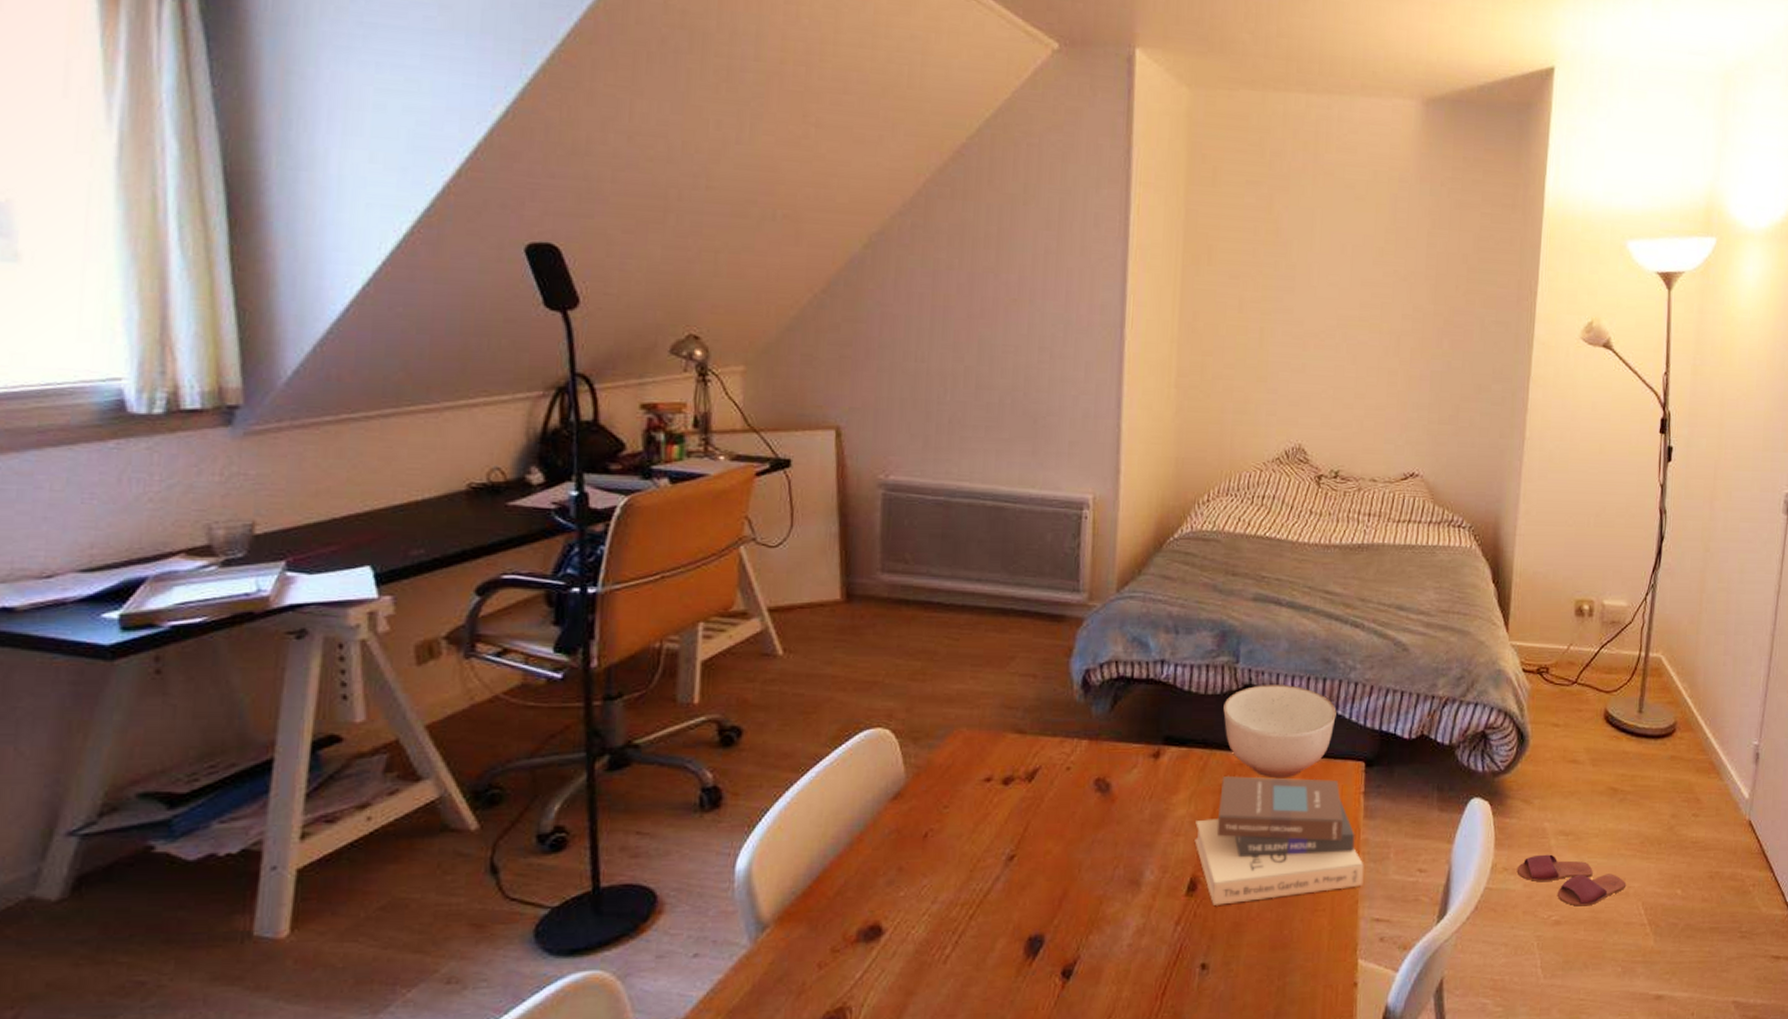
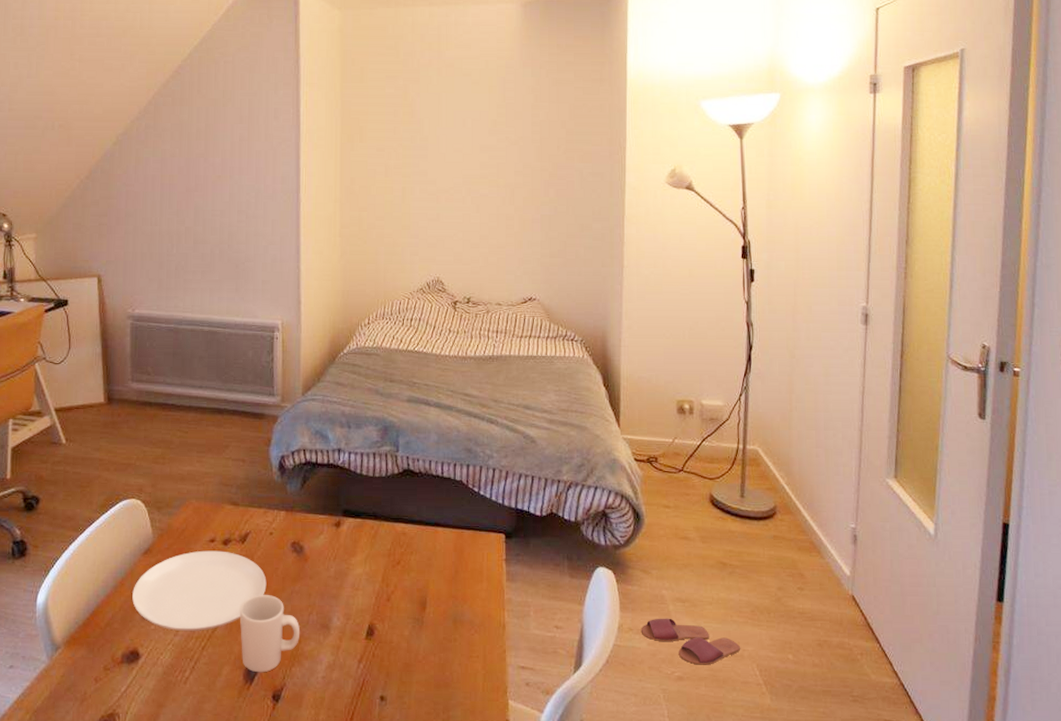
plate: none [874,792,1060,898] -> present [132,550,267,632]
mug: none [1021,845,1102,945] -> present [239,594,301,673]
books: present [1194,775,1364,905] -> none [370,542,509,648]
bowl: present [1223,685,1337,779] -> none [388,469,479,546]

